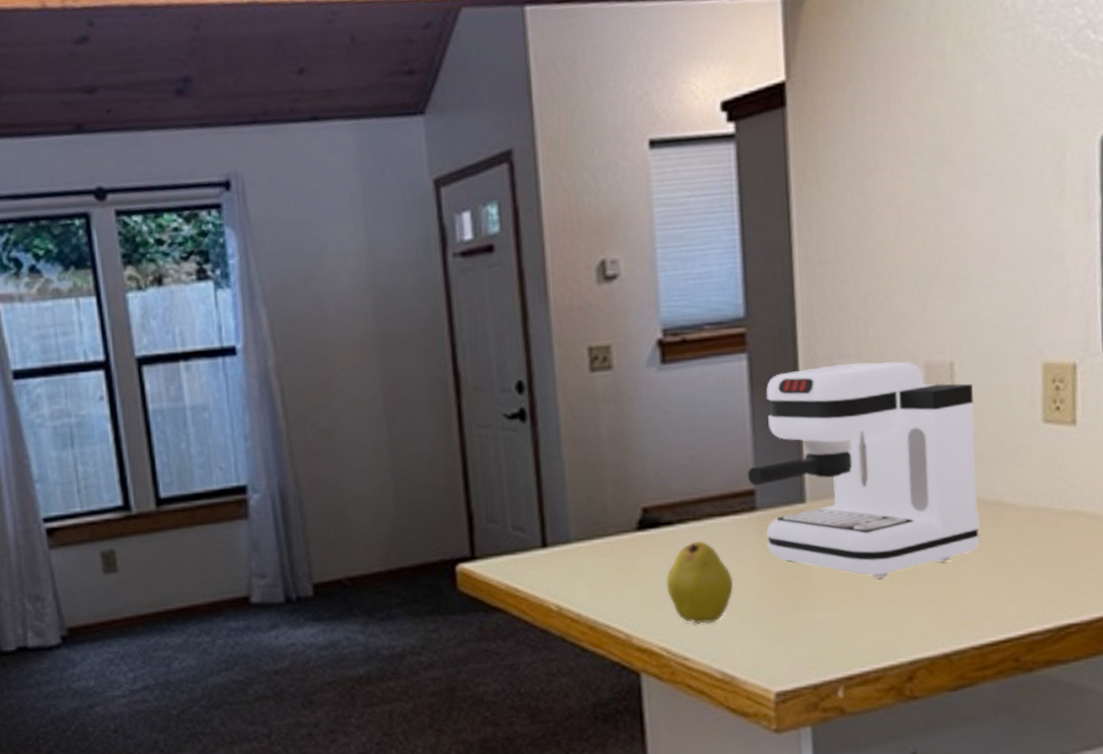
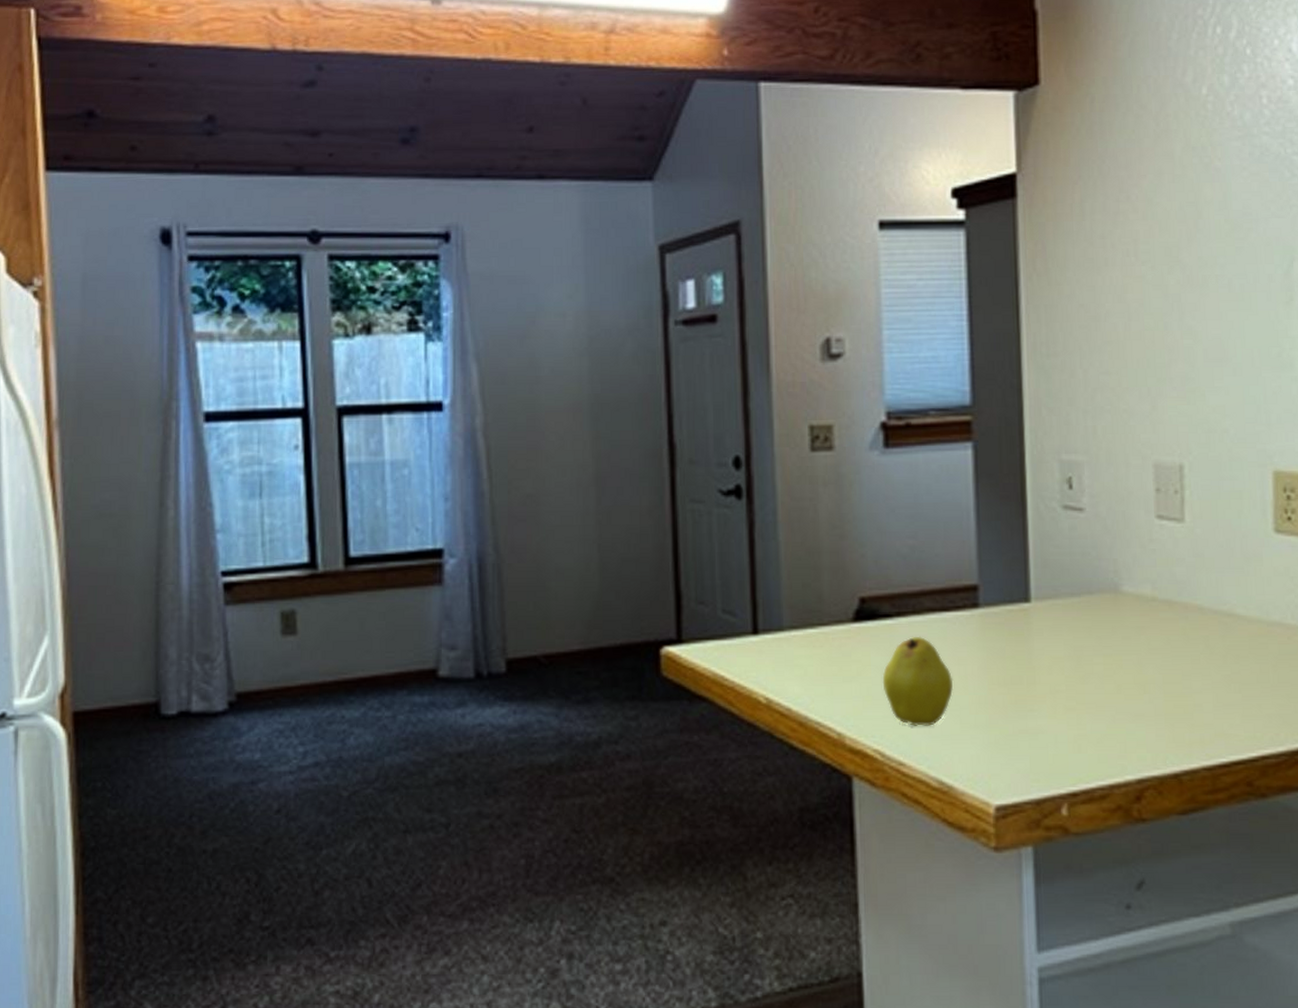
coffee maker: present [747,362,980,578] -> none [970,458,1211,687]

